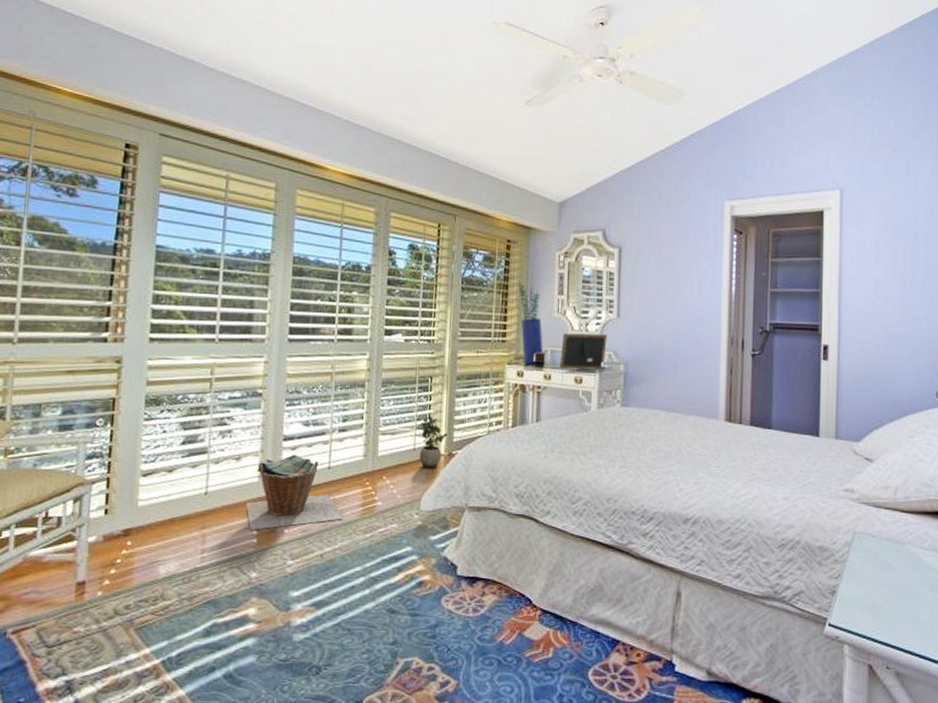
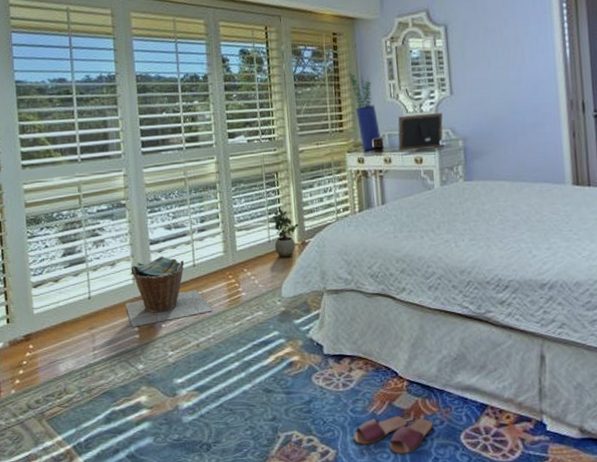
slippers: none [478,647,563,688] -> present [354,416,434,454]

